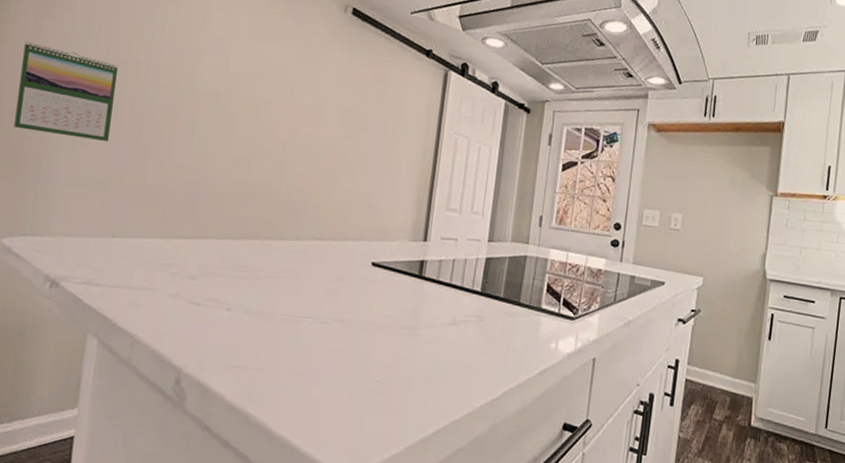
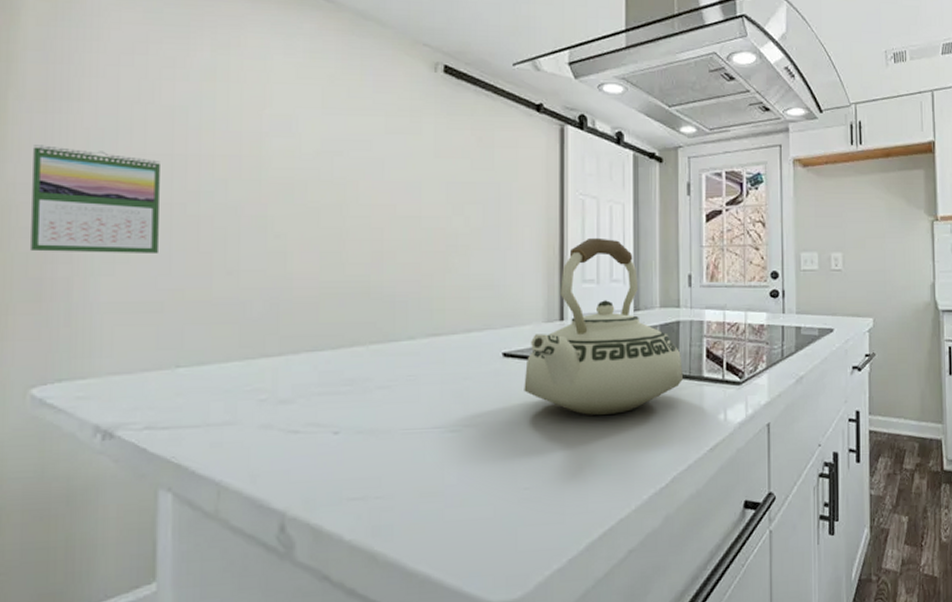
teakettle: none [385,172,525,330] -> present [524,237,683,416]

